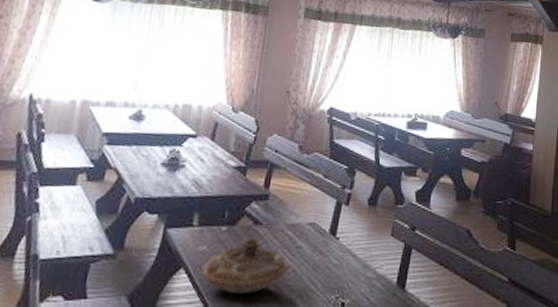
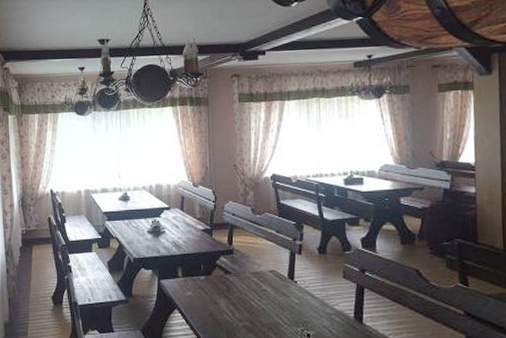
decorative bowl: present [200,237,290,293] -> none [190,284,259,327]

